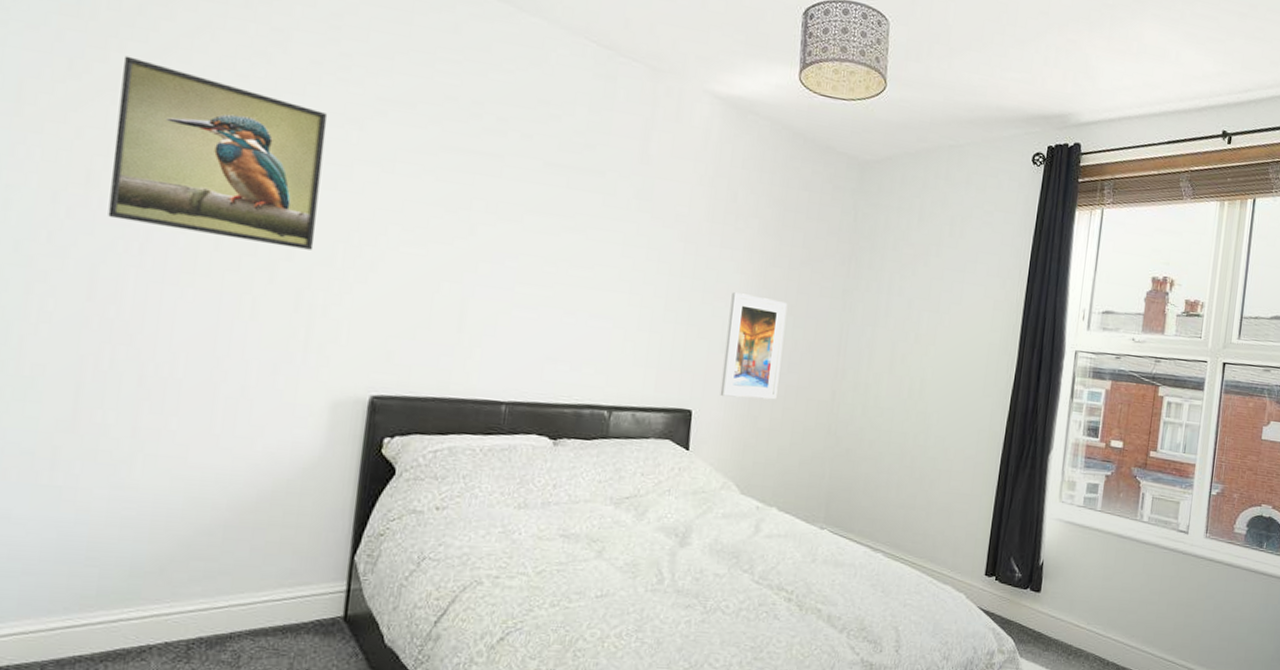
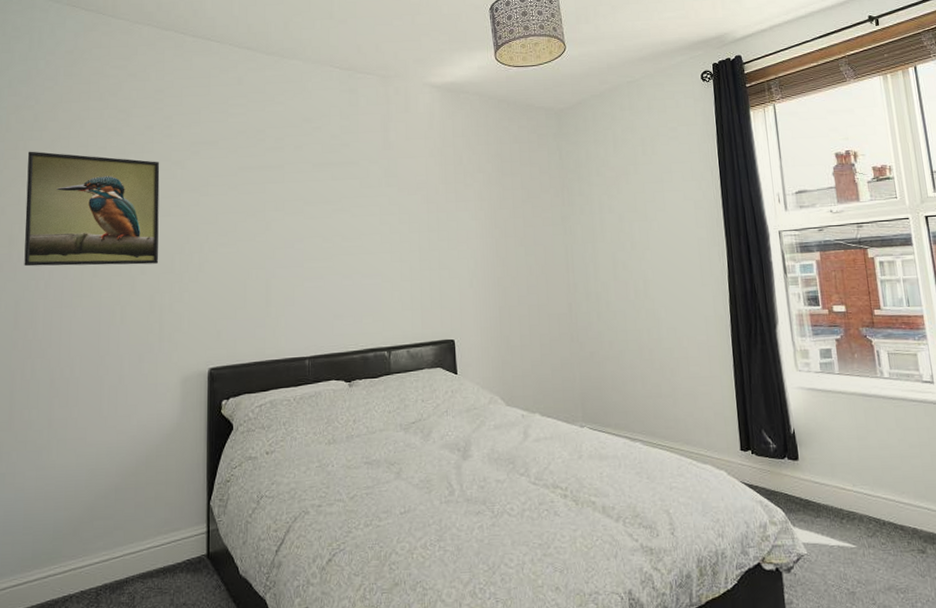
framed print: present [720,292,788,400] -> none [471,235,522,323]

